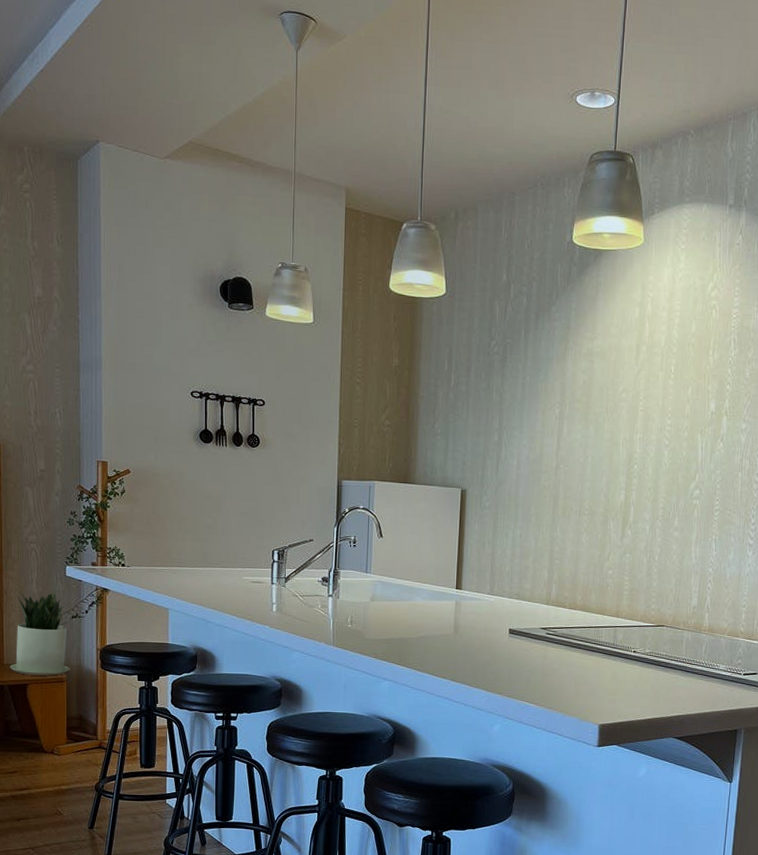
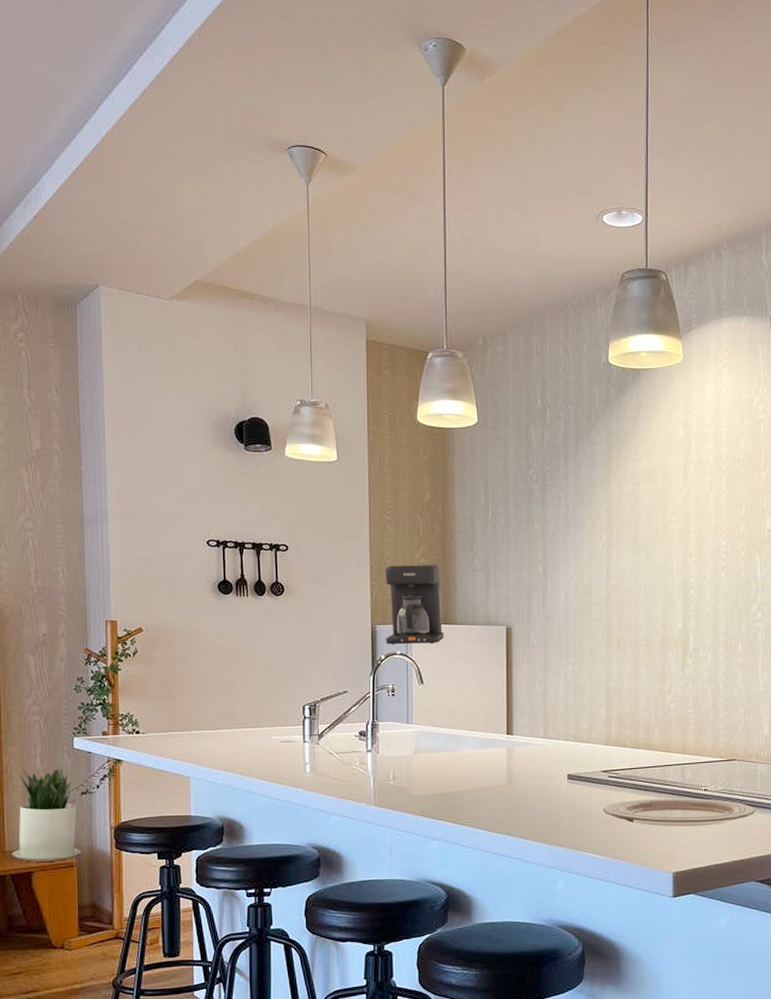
coffee maker: none [350,425,404,501] -> present [385,565,444,645]
plate: none [539,656,679,685] -> present [602,798,756,827]

